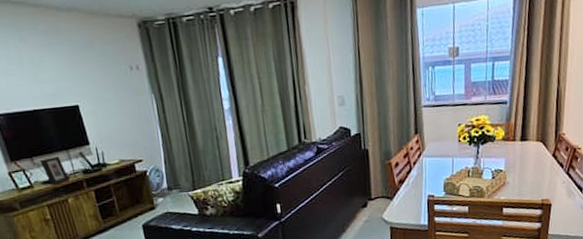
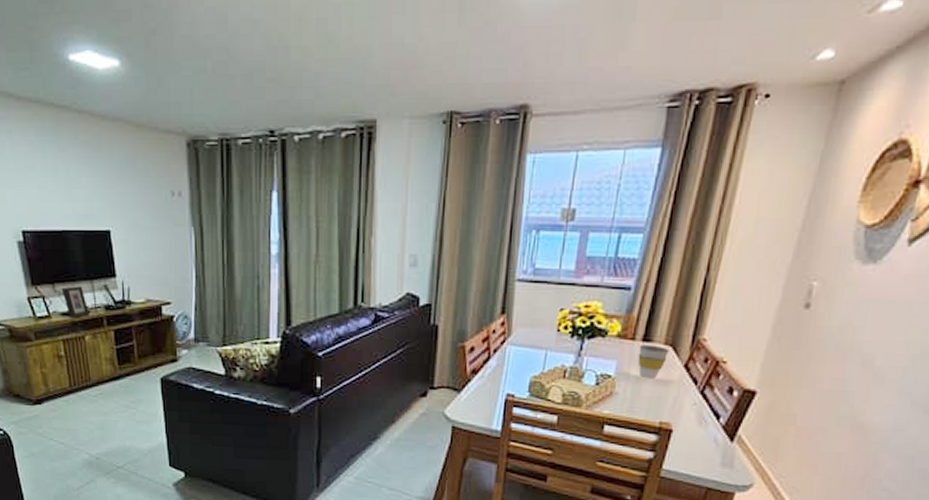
cup: none [519,142,541,170] -> present [637,345,670,381]

